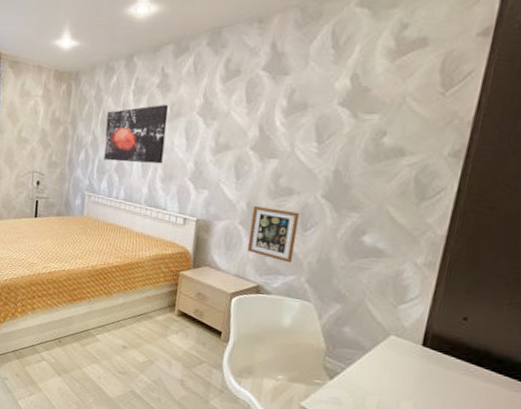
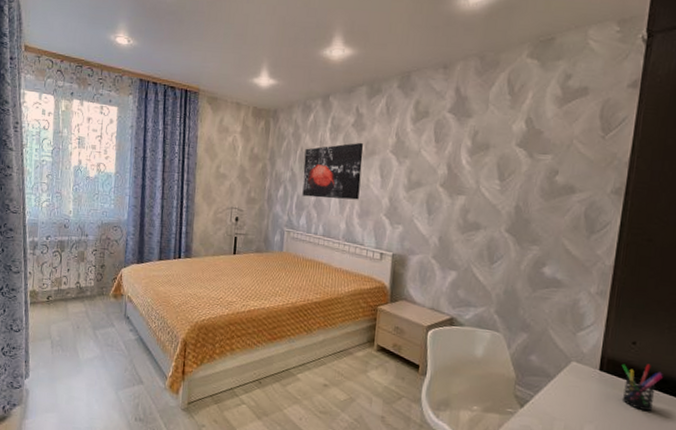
picture frame: present [247,205,300,263] -> none [440,239,487,295]
pen holder: none [446,340,498,391] -> present [621,364,663,411]

